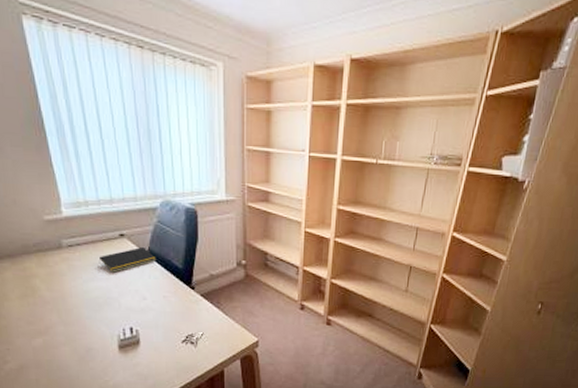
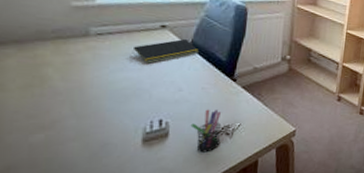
pen holder: none [157,318,187,360] -> present [190,109,222,153]

